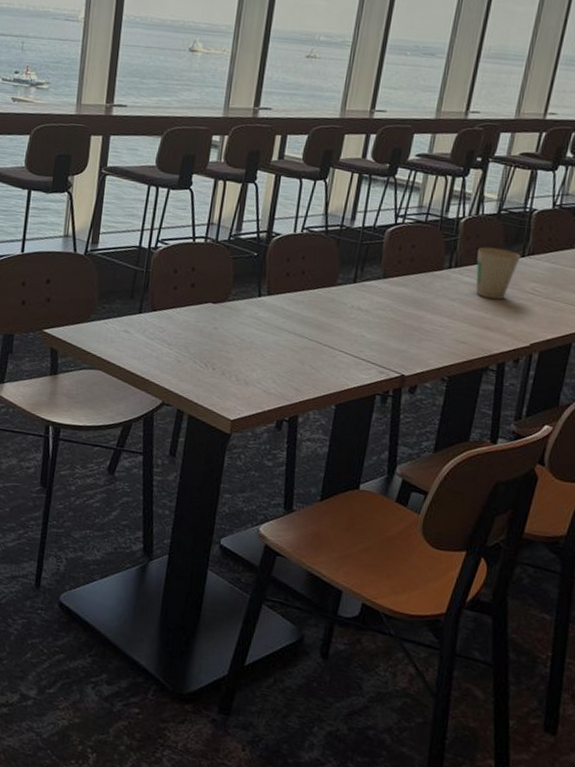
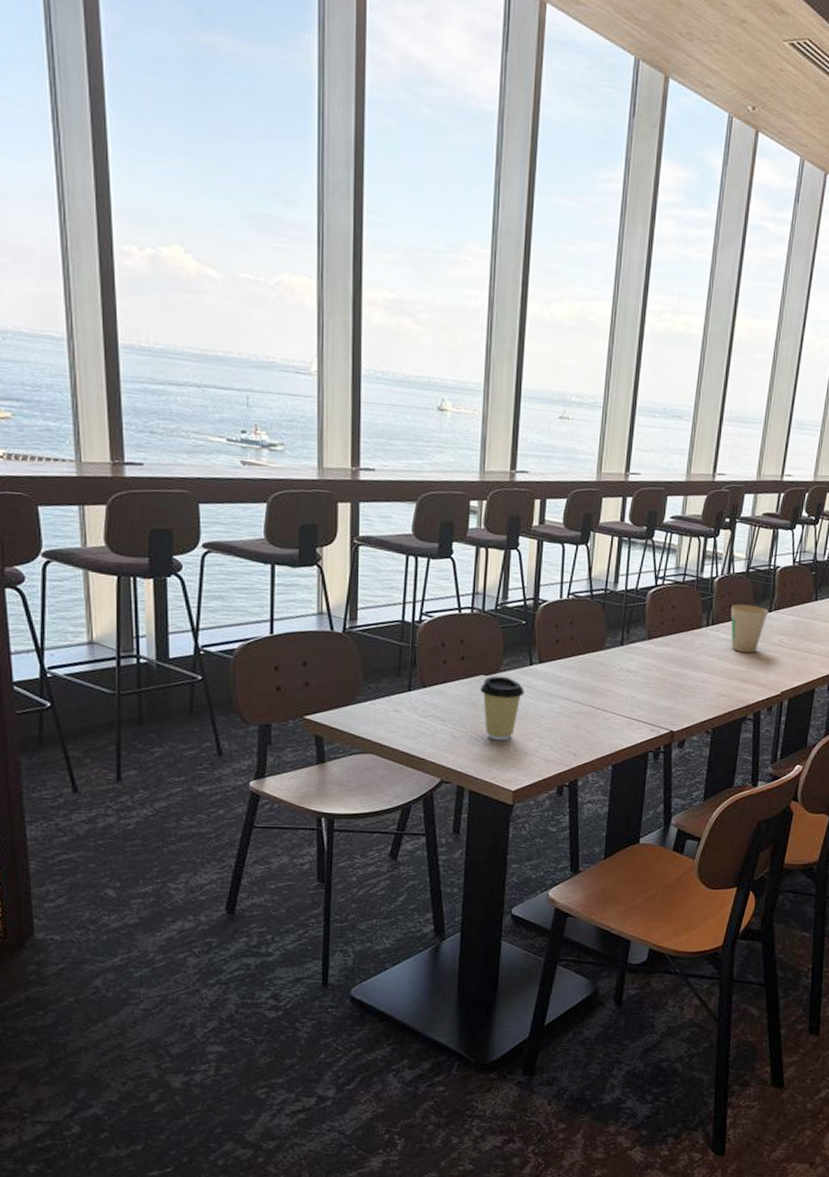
coffee cup: none [206,305,251,370] -> present [479,676,525,741]

